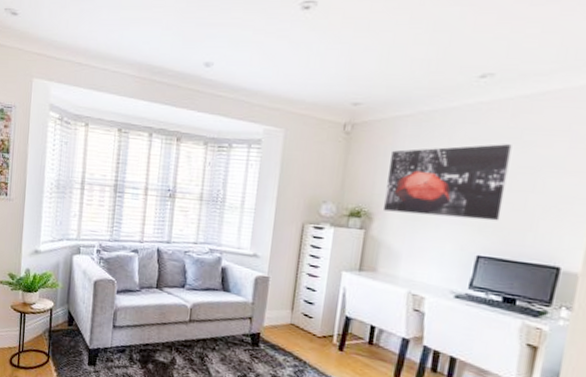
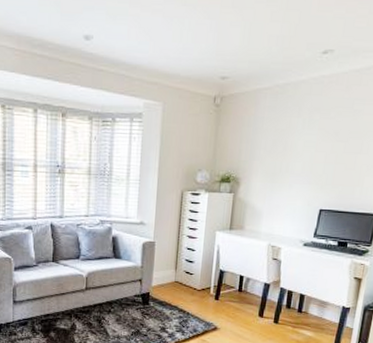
wall art: present [384,144,512,221] -> none [249,113,346,179]

